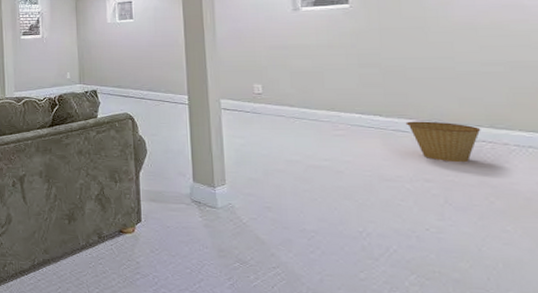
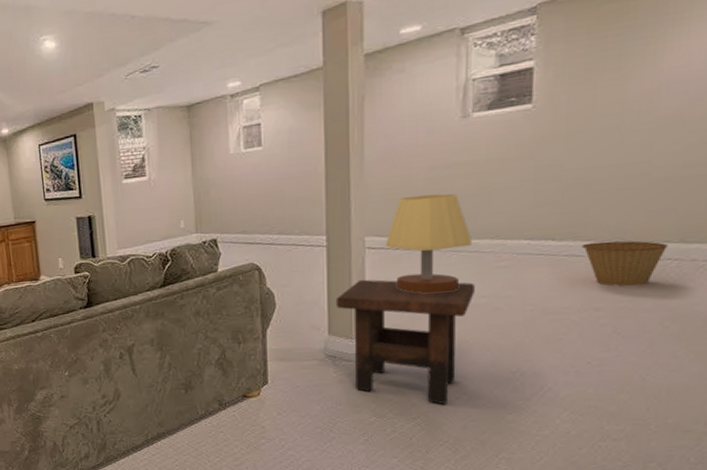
side table: none [198,135,318,257] -> present [335,279,475,405]
table lamp: none [237,68,312,153] -> present [385,193,473,294]

